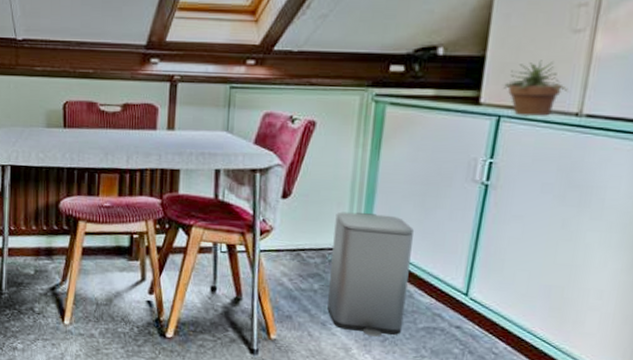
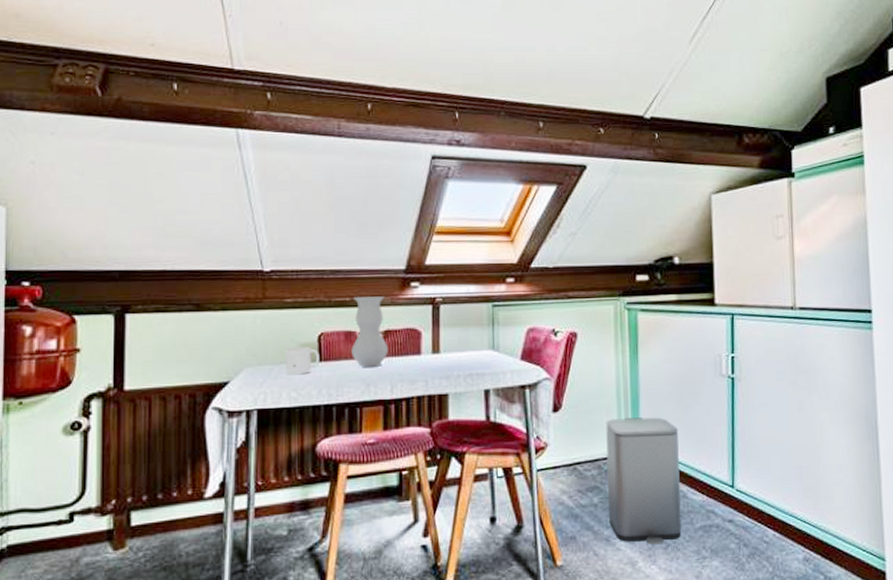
mug: none [34,112,64,139] -> present [285,347,319,375]
vase: none [92,70,127,137] -> present [351,296,389,367]
potted plant: present [502,60,569,117] -> none [731,263,782,313]

